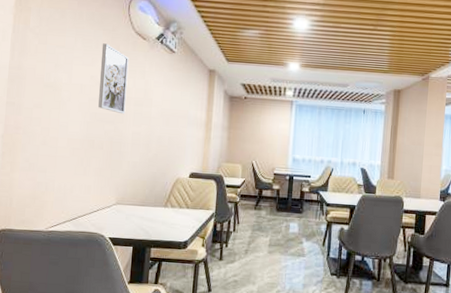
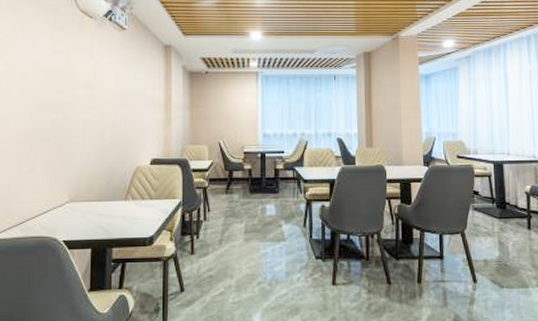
wall art: present [98,43,129,115] -> none [43,25,75,101]

